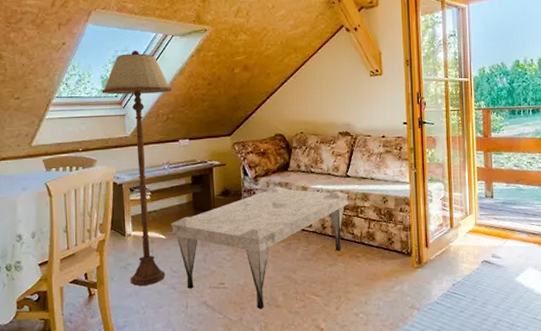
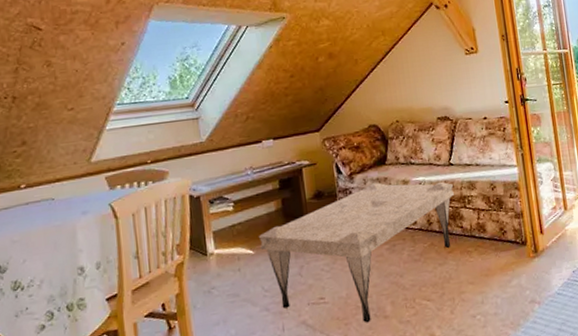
floor lamp: present [101,50,172,286] -> none [170,45,257,312]

